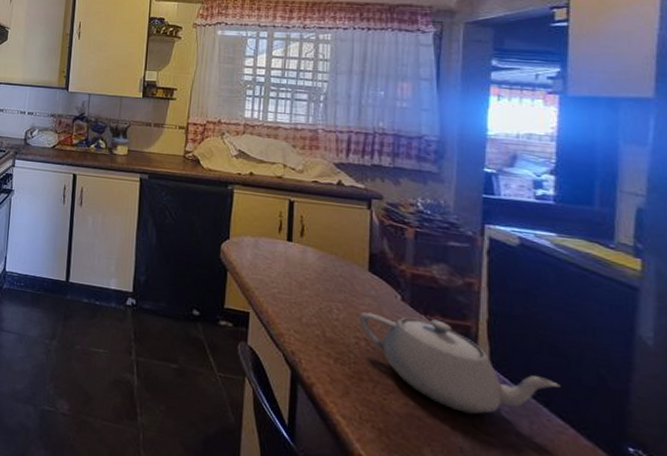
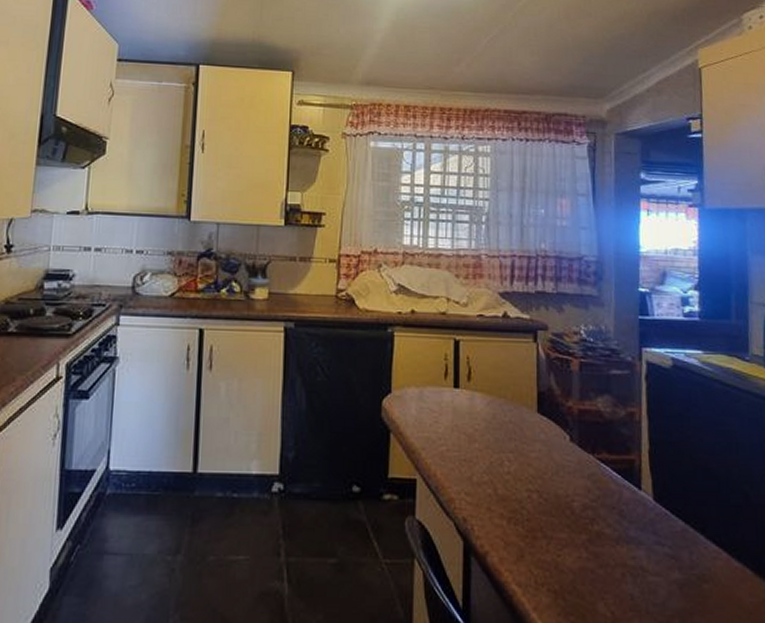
teapot: present [359,312,561,414] -> none [530,457,713,556]

